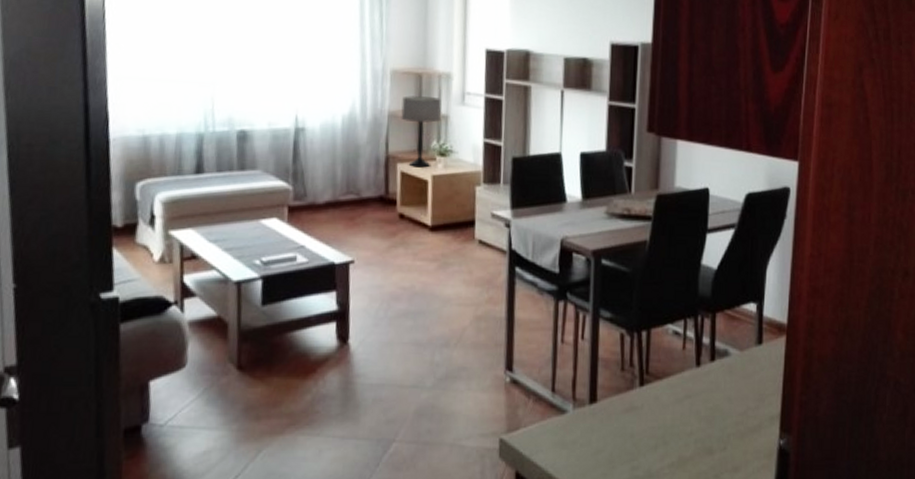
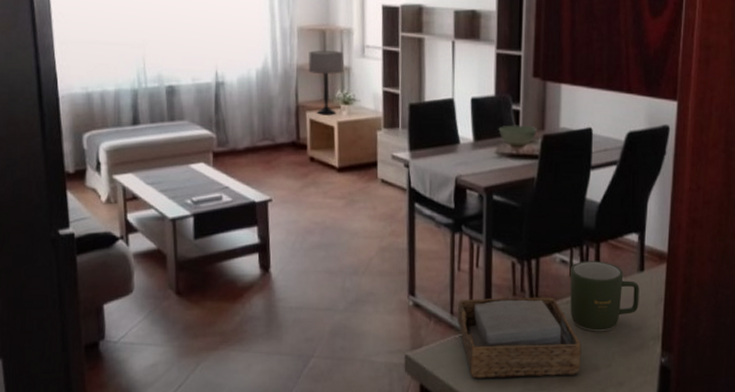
napkin holder: none [559,372,695,464] -> present [458,297,581,378]
bowl: none [609,183,651,210] -> present [498,125,537,149]
mug: none [682,332,757,411] -> present [570,261,639,332]

